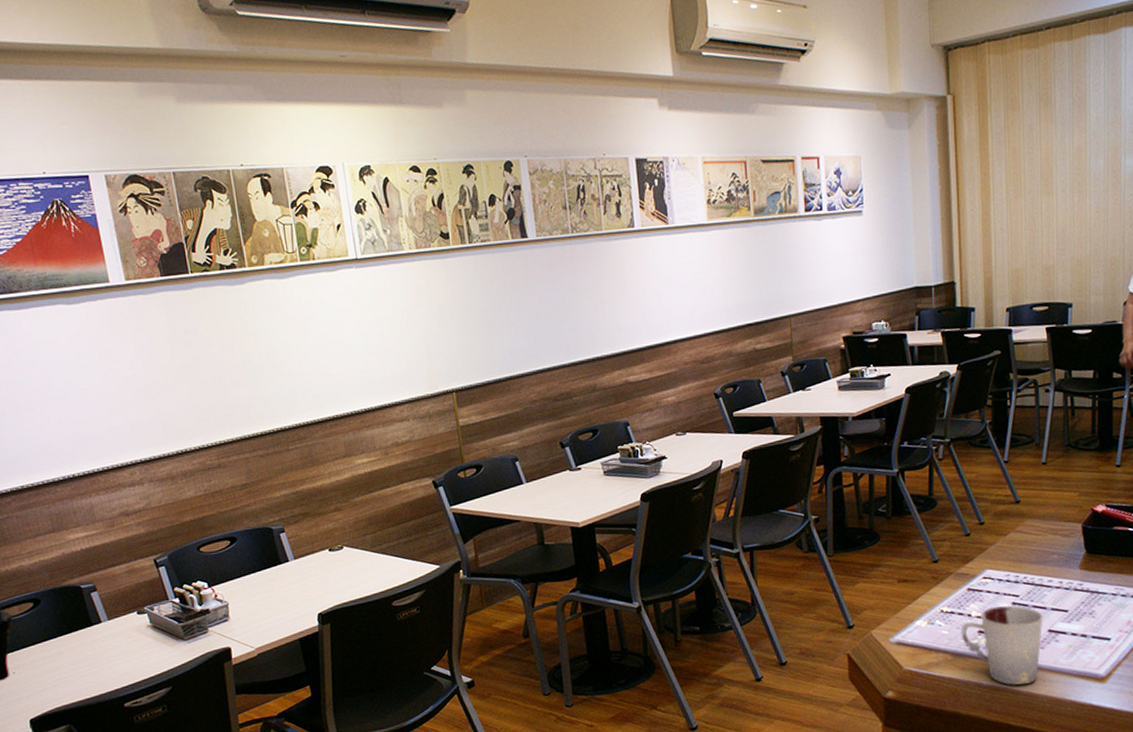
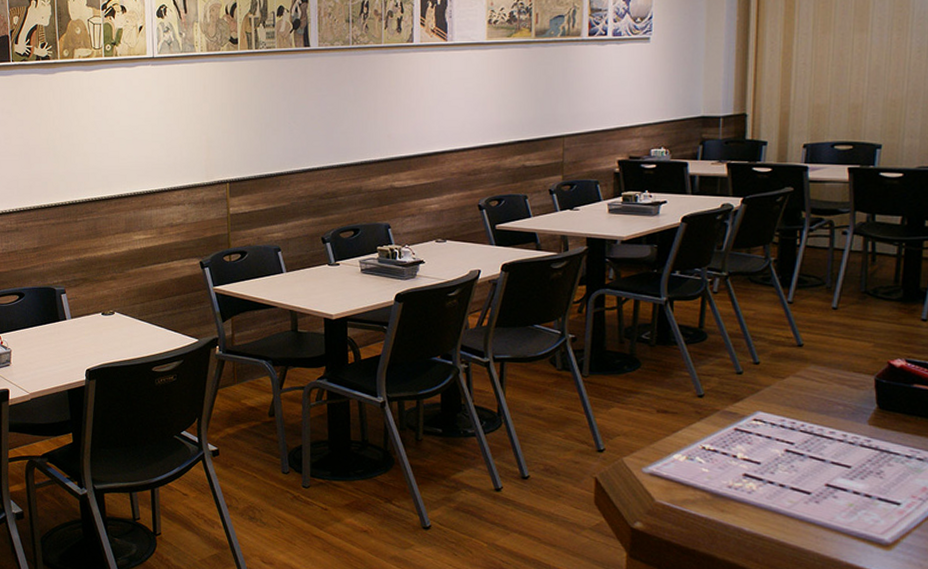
cup: present [961,605,1043,685] -> none [723,451,821,538]

